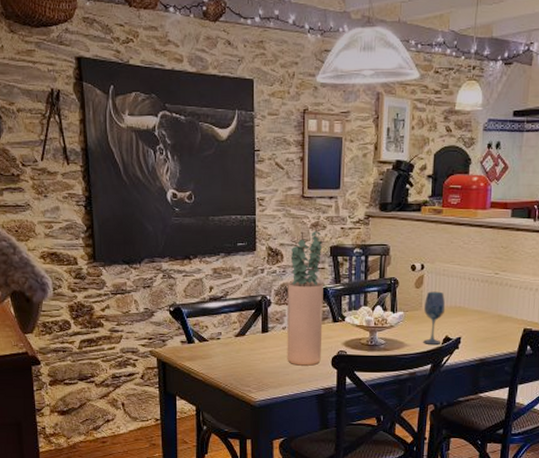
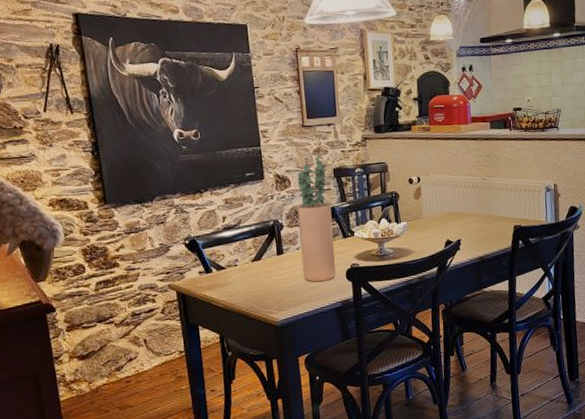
wineglass: present [423,291,446,344] -> none [424,200,444,249]

